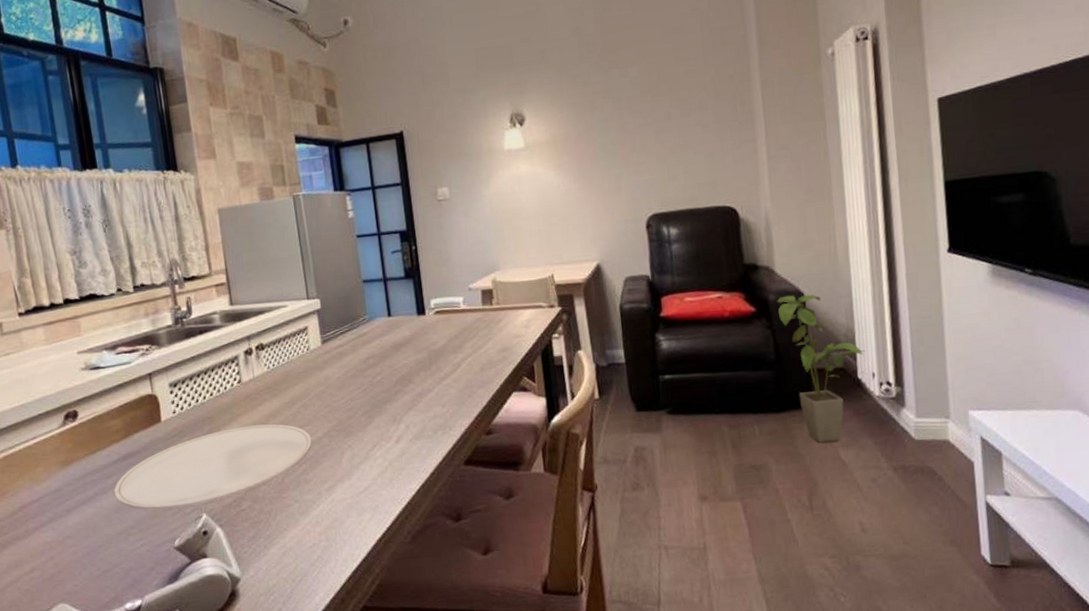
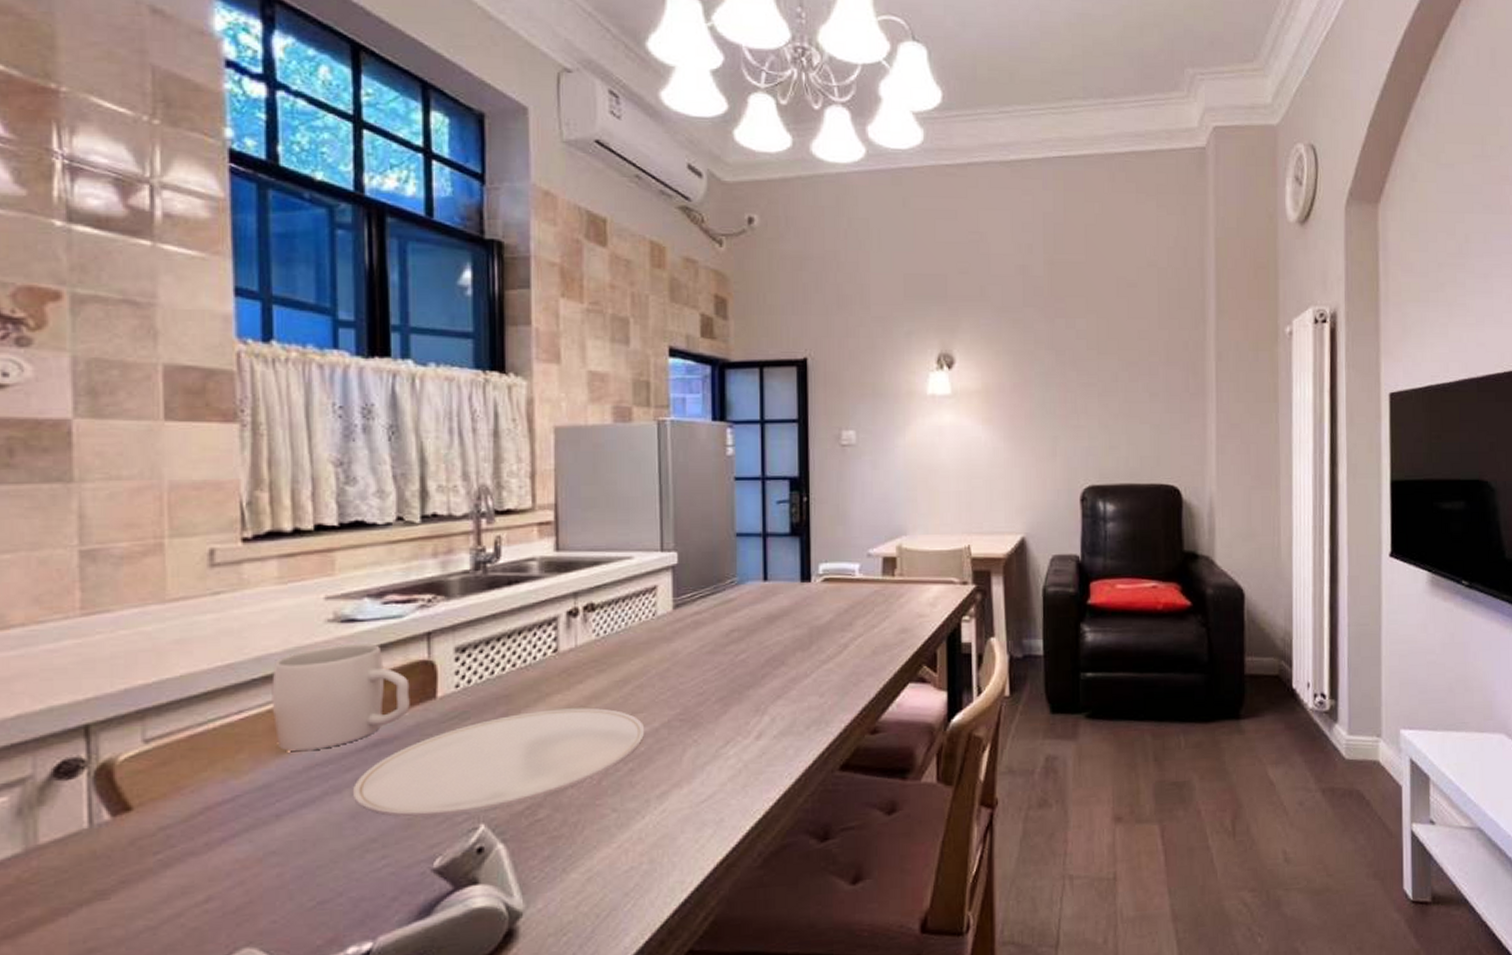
mug: none [51,384,144,465] -> present [272,644,410,752]
house plant: present [776,295,865,443] -> none [1214,590,1302,759]

